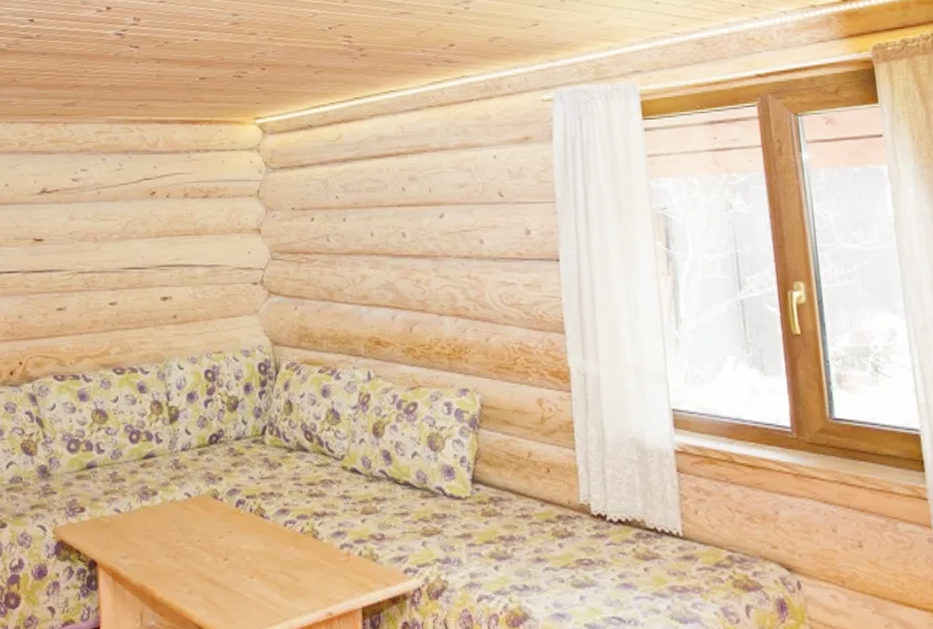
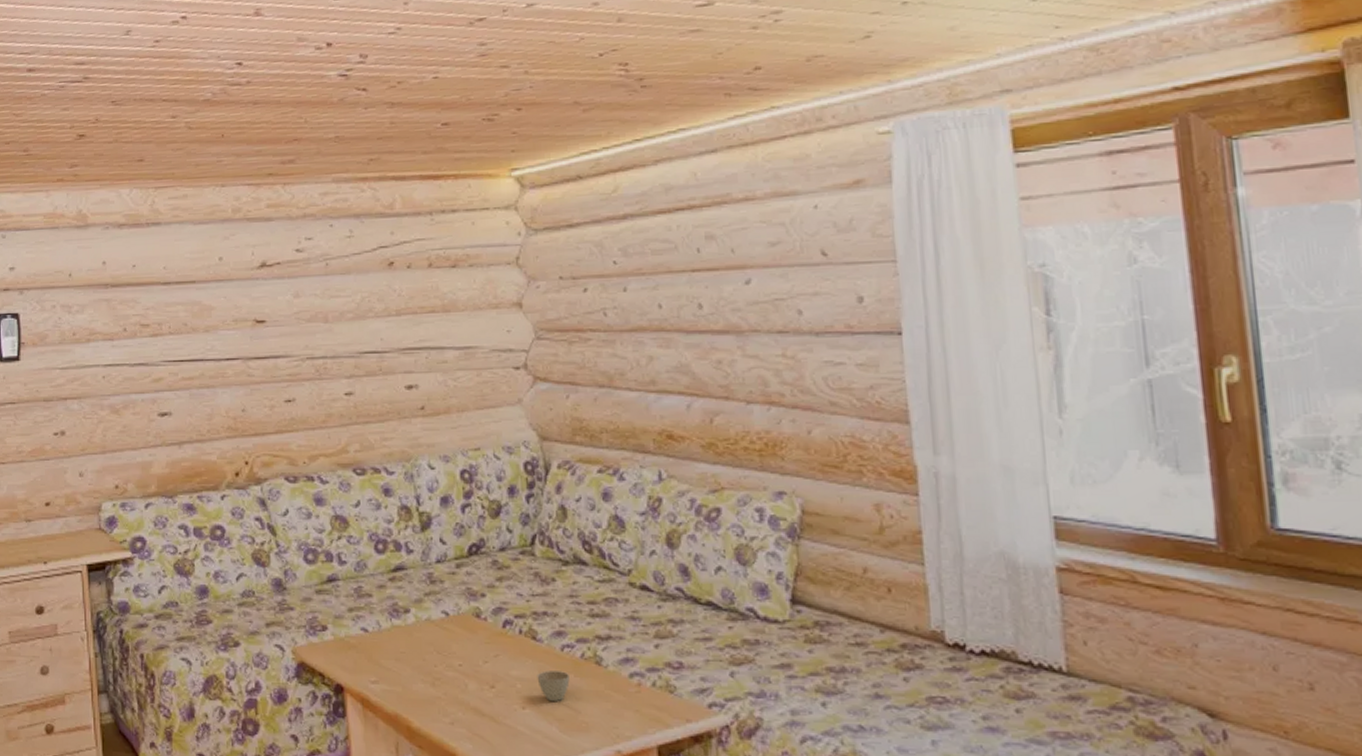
cup: none [263,544,291,570] -> present [537,671,570,701]

